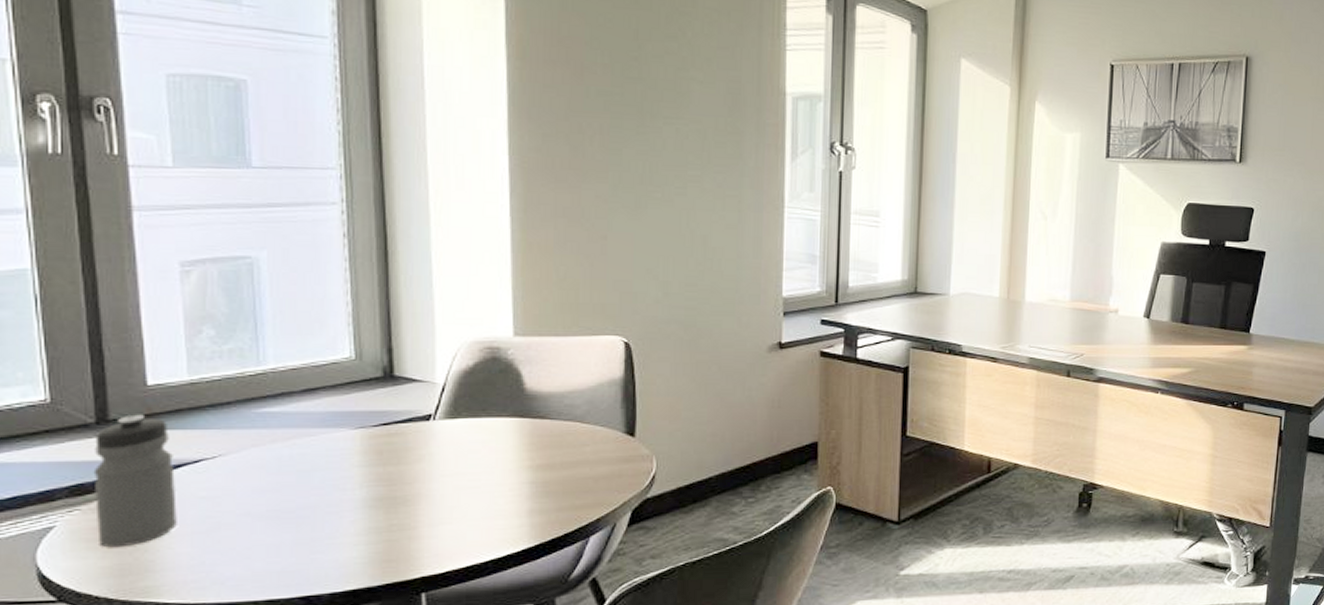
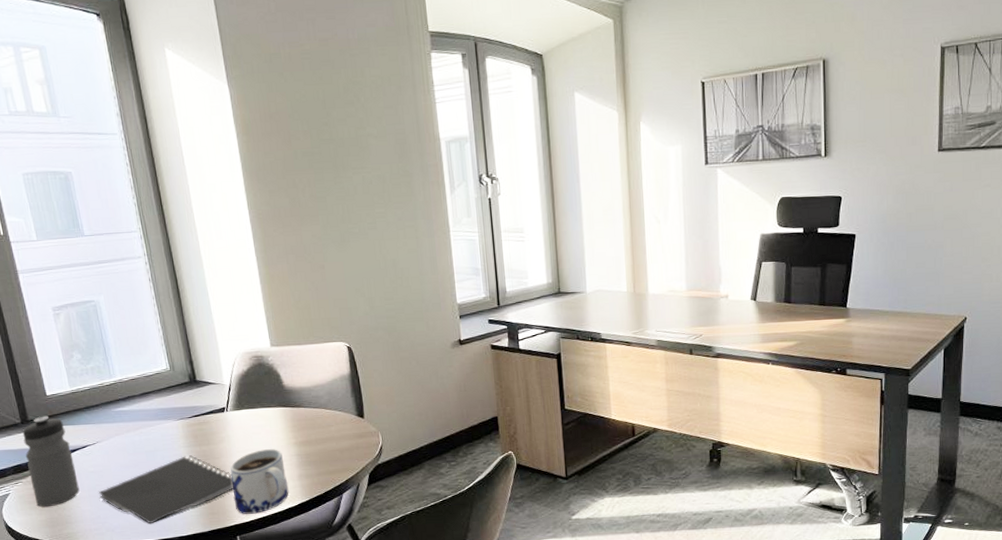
notebook: none [208,479,428,575] -> present [98,455,234,524]
mug: none [425,473,511,563] -> present [230,449,289,514]

